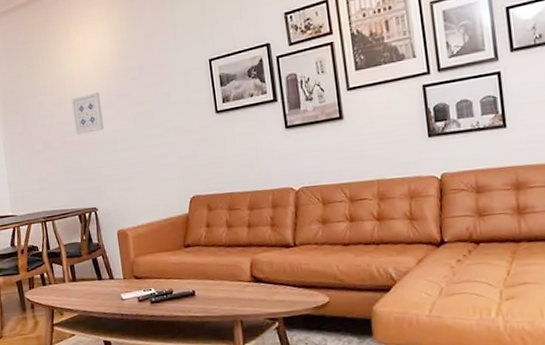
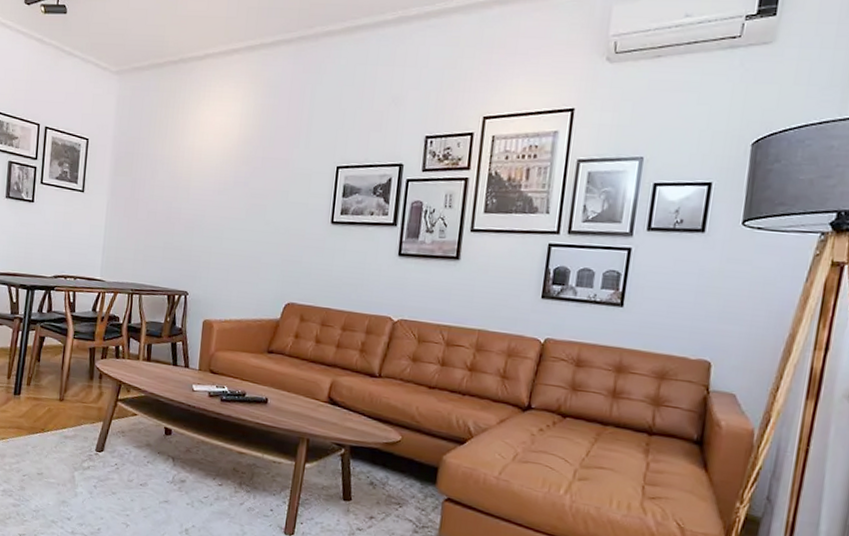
wall art: present [71,92,104,135] -> none [182,173,217,214]

